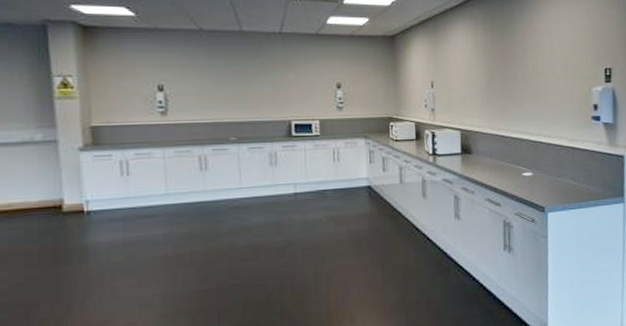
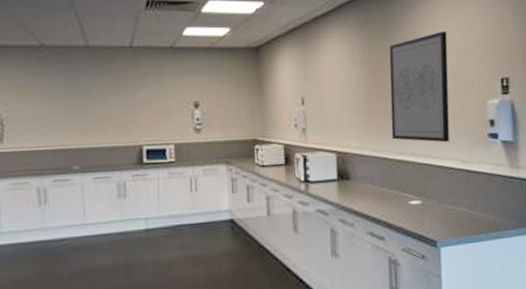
wall art: none [508,26,560,123] -> present [389,32,450,143]

